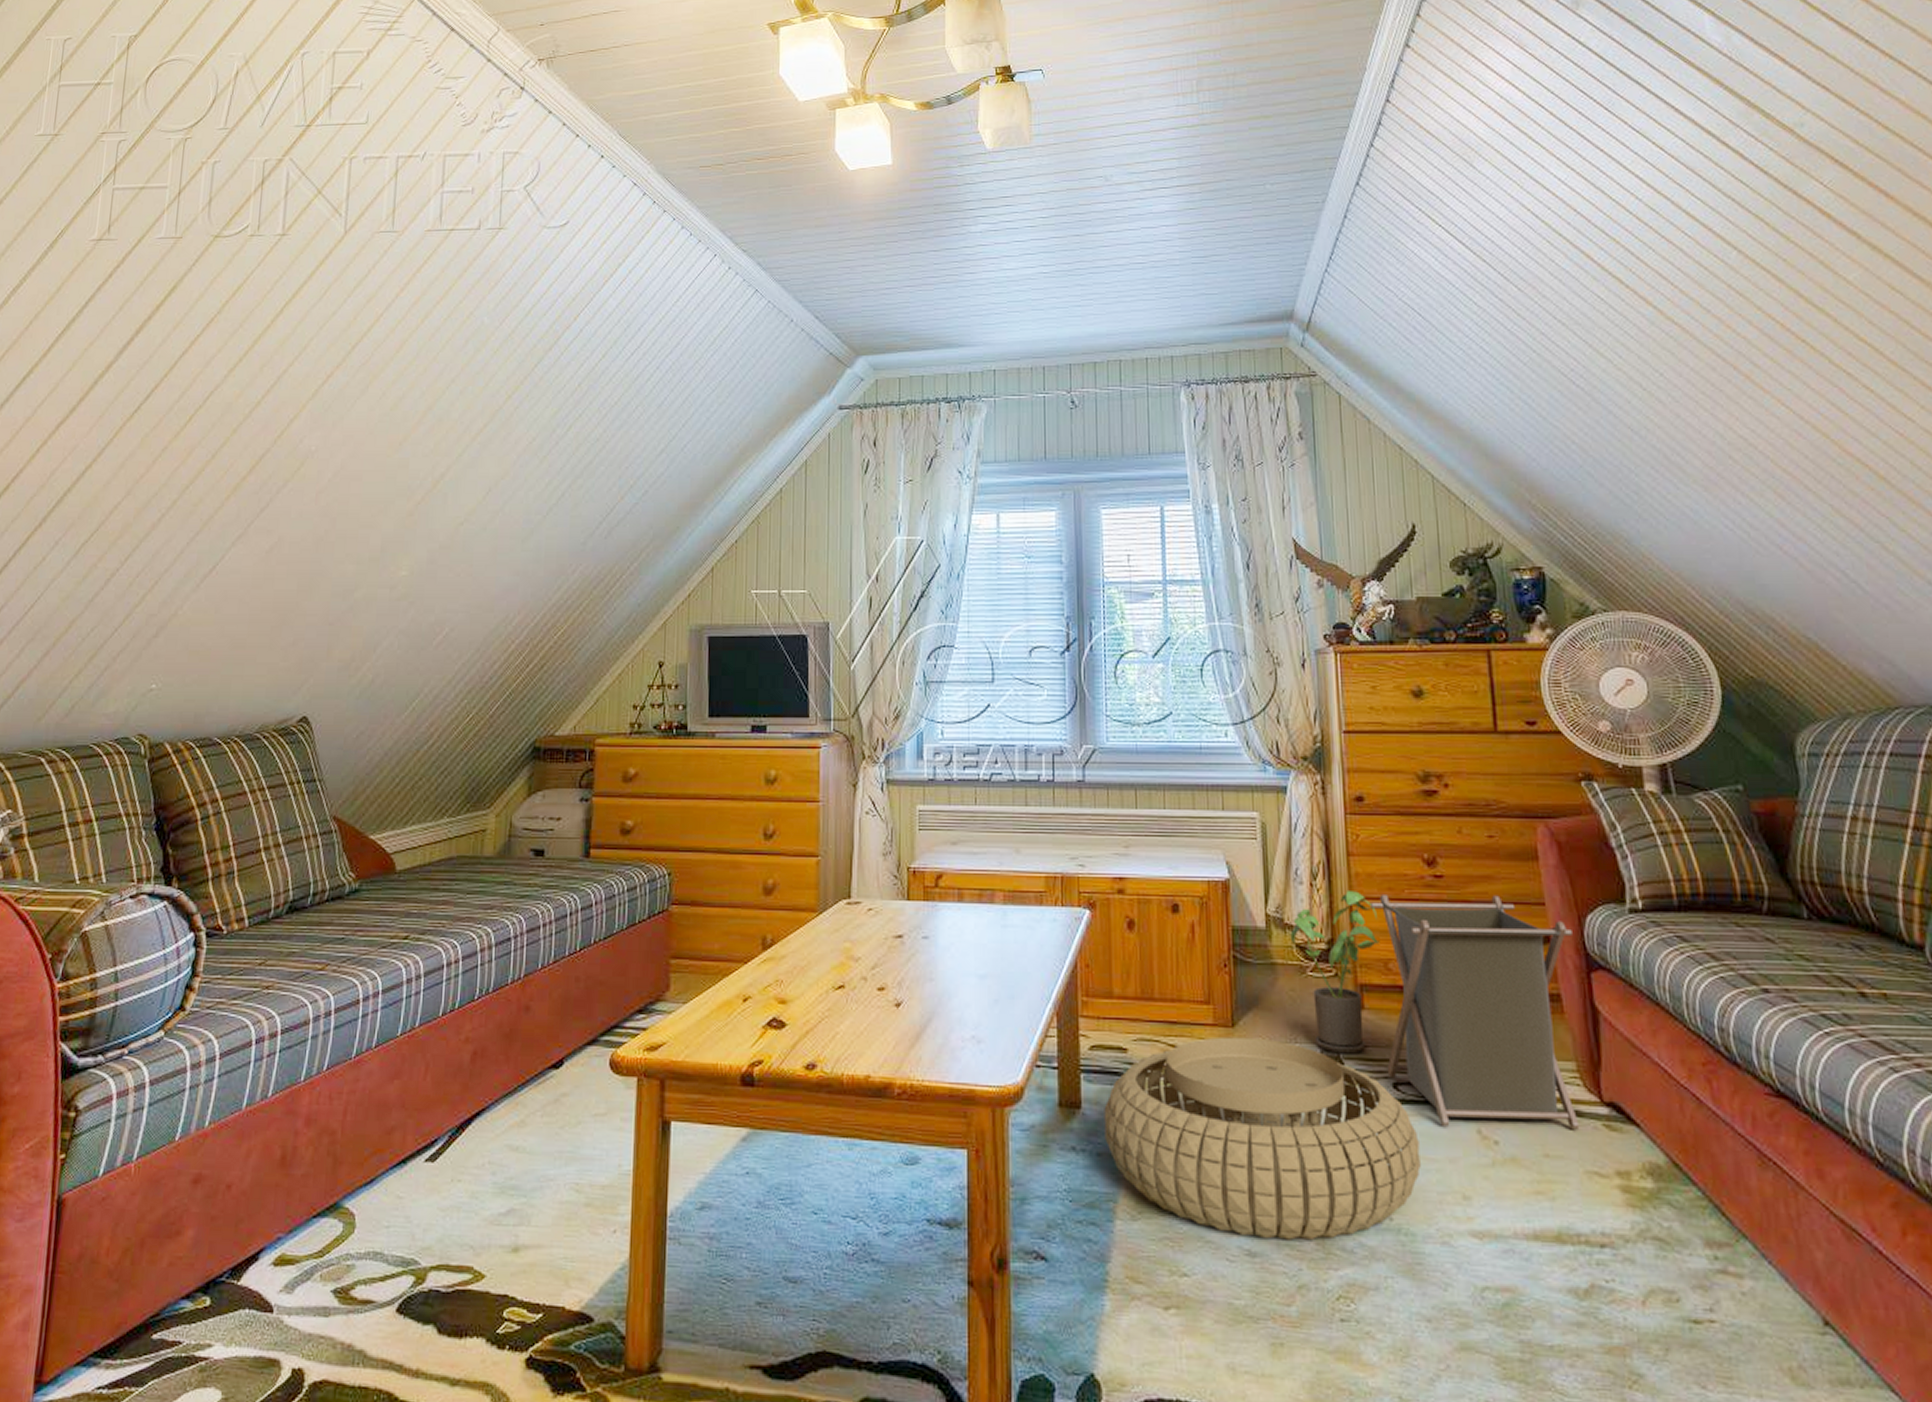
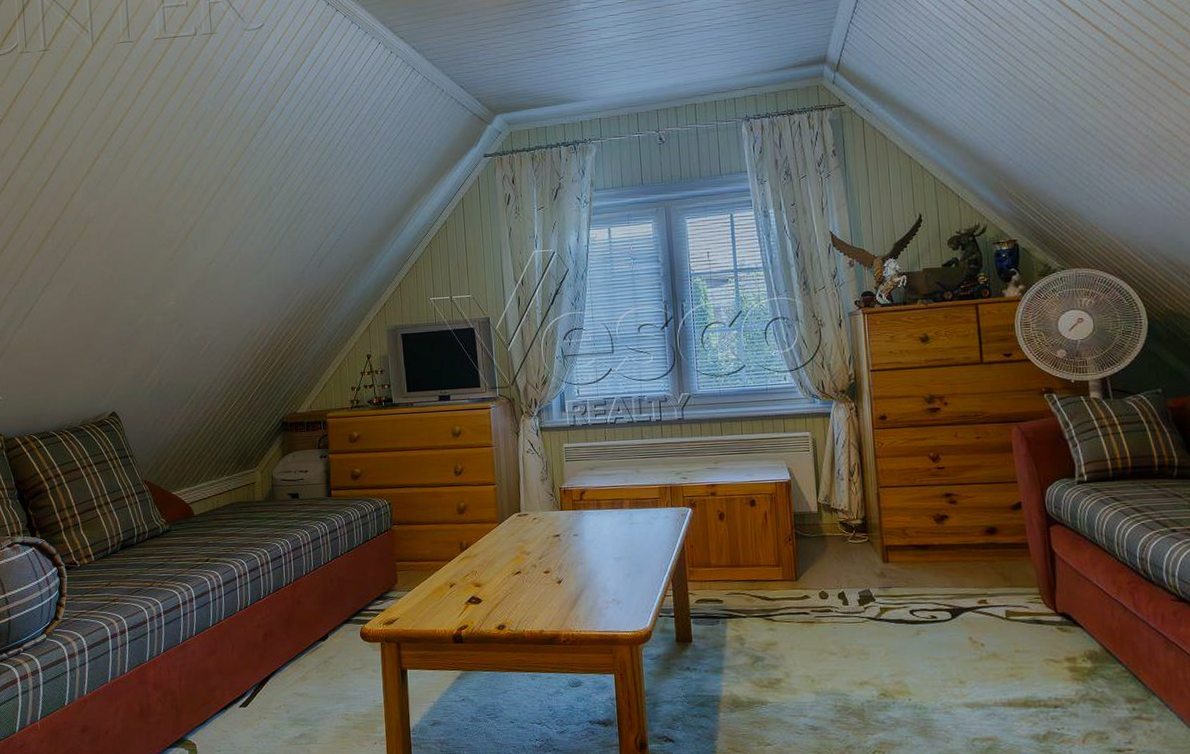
pouf: present [1104,1036,1421,1240] -> none [708,587,930,718]
house plant: present [1290,889,1380,1054] -> none [835,481,899,594]
laundry basket: present [1369,895,1580,1131] -> none [891,478,1041,637]

